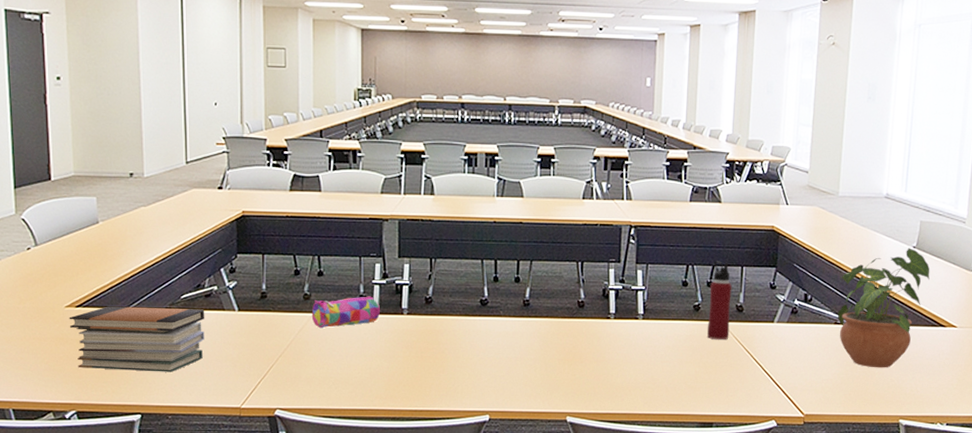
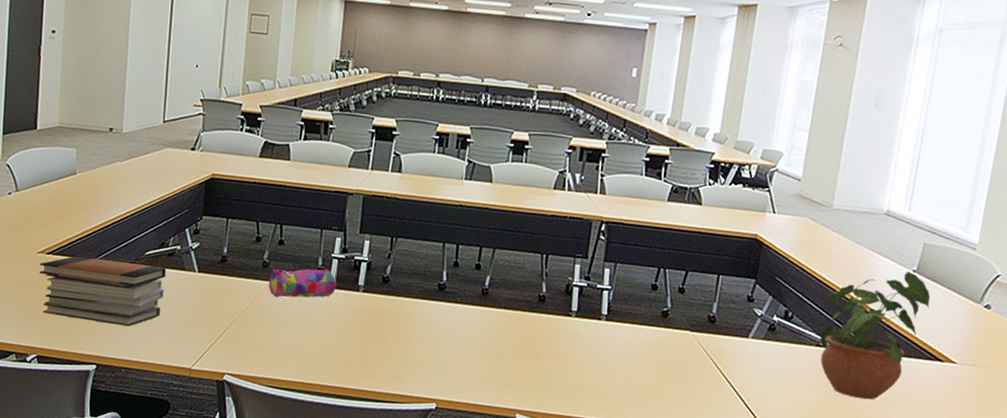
water bottle: present [707,261,732,340] -> none [674,266,706,351]

